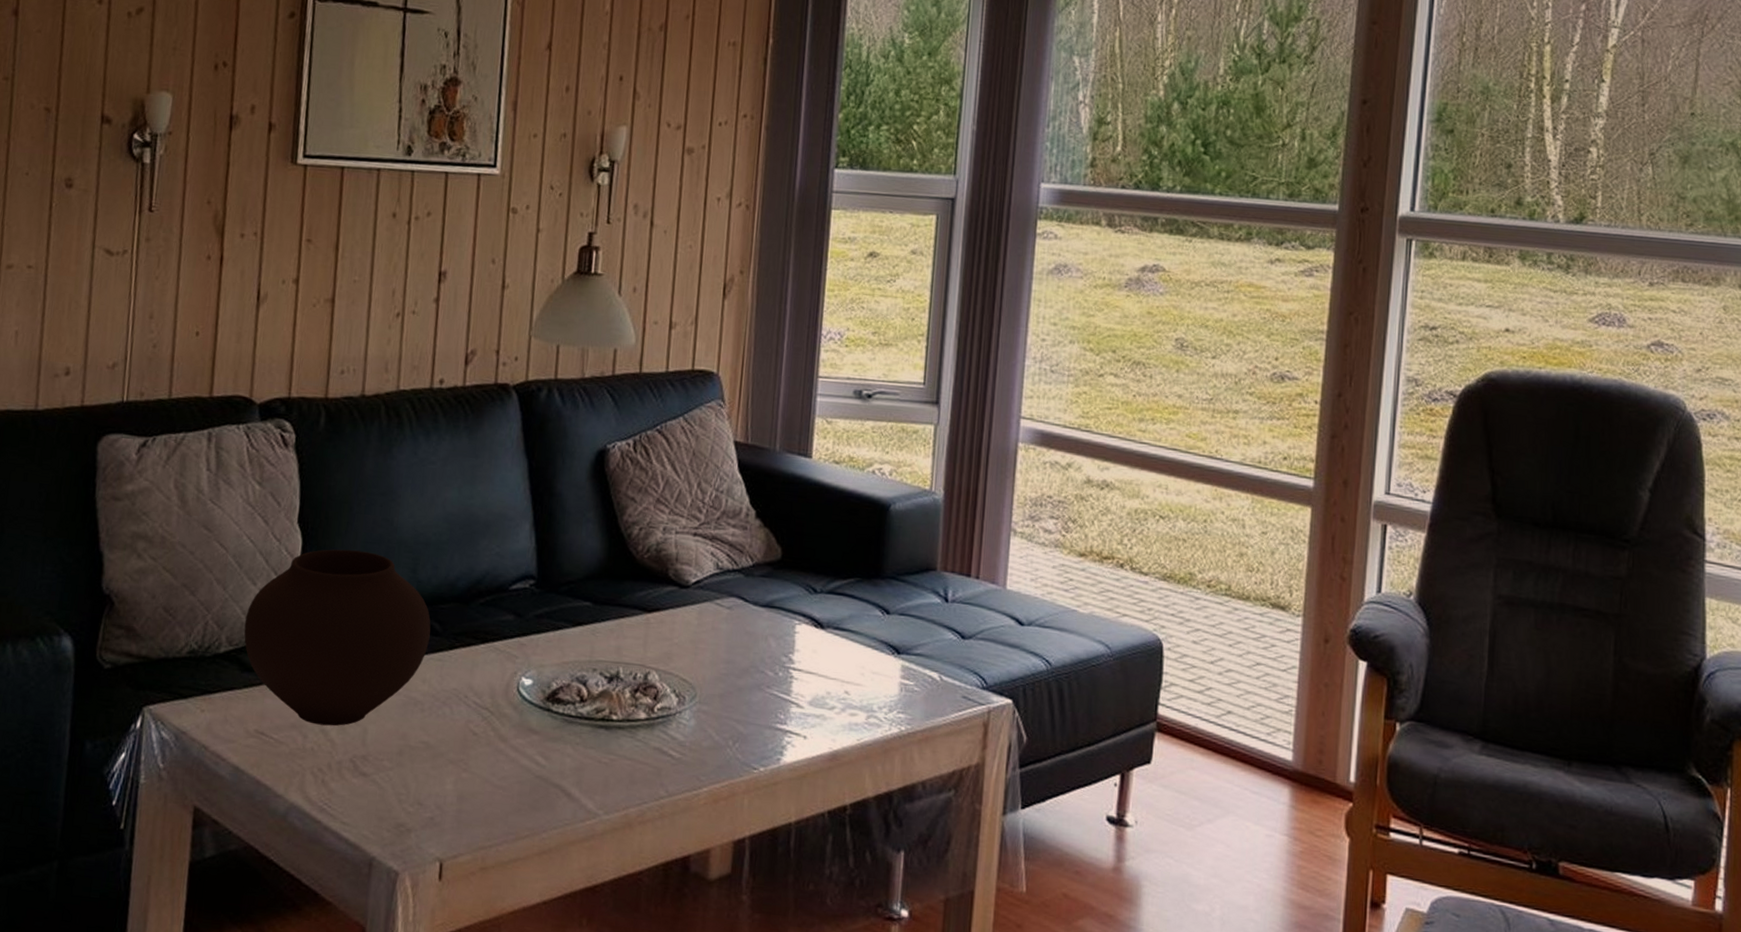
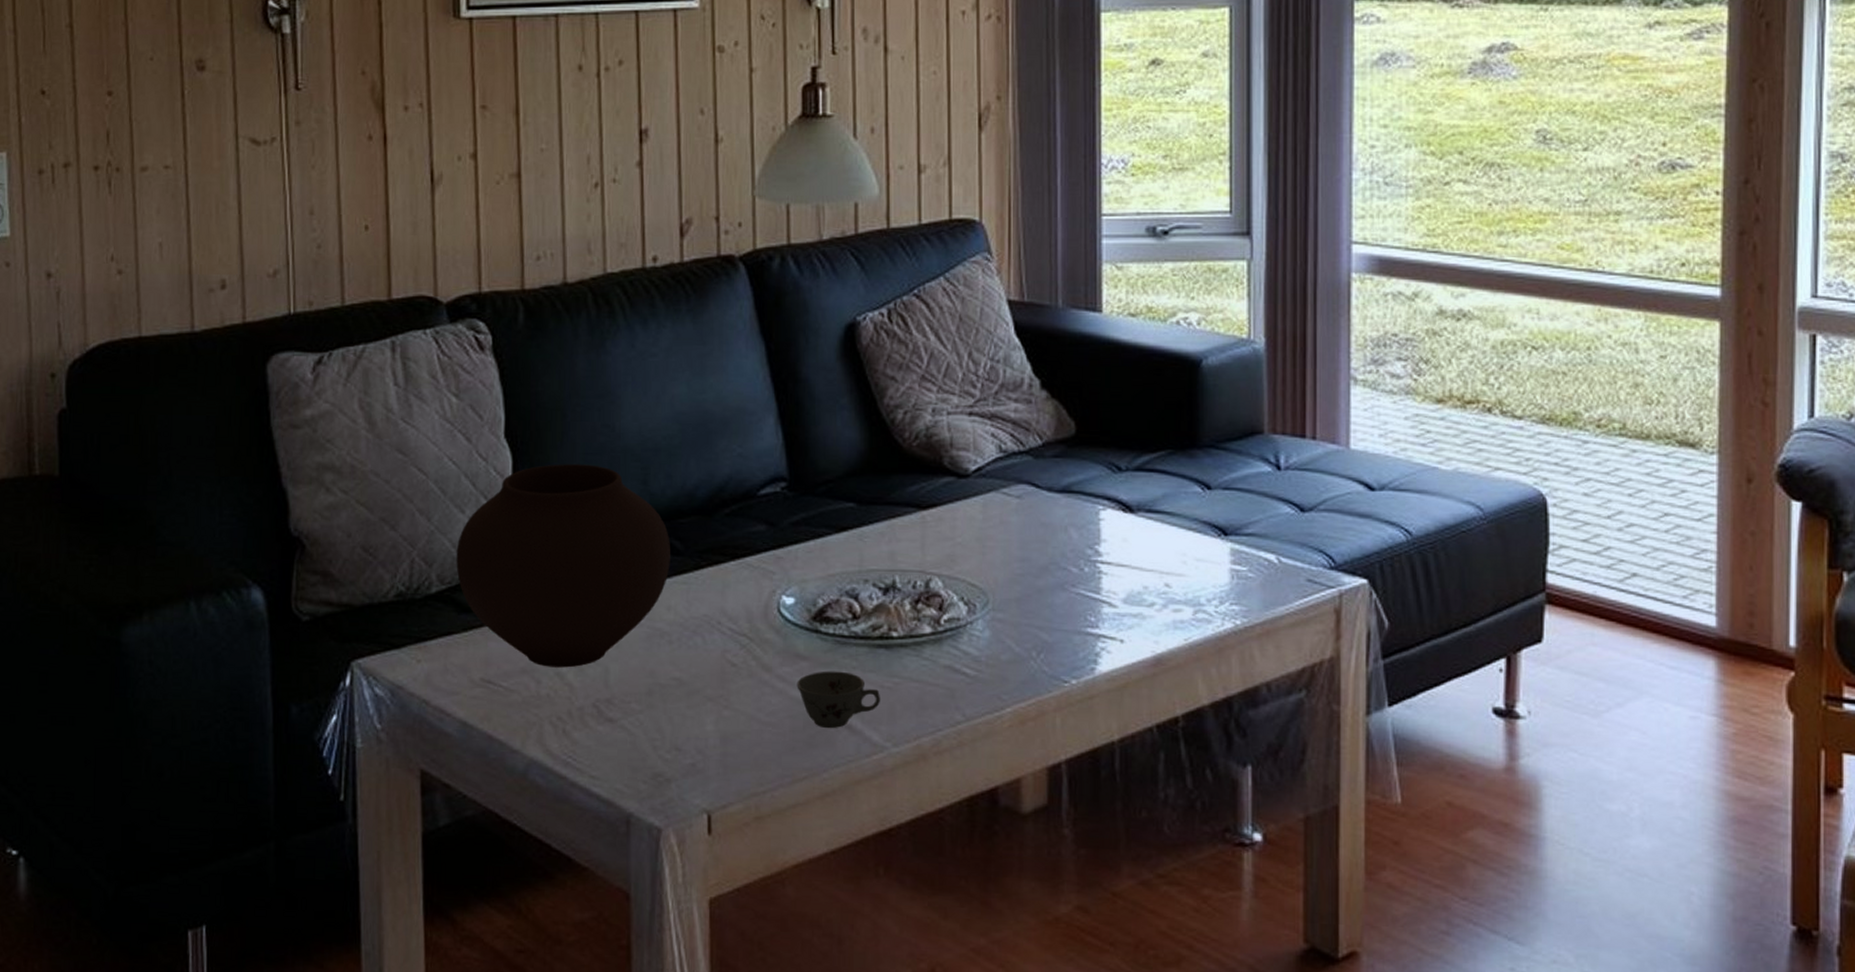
teacup: none [527,744,598,795] -> present [797,671,881,729]

